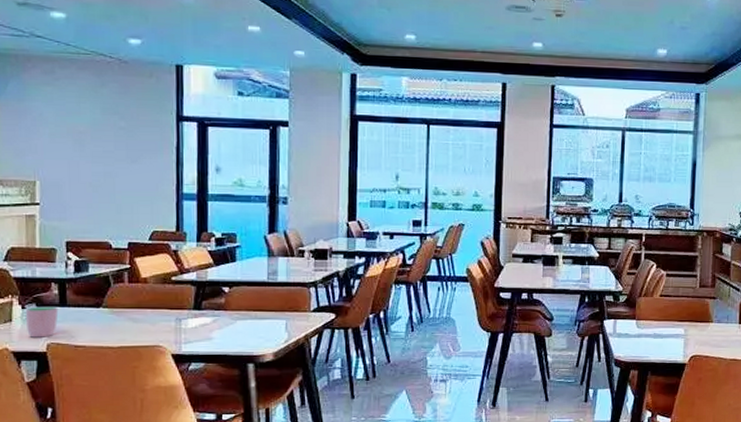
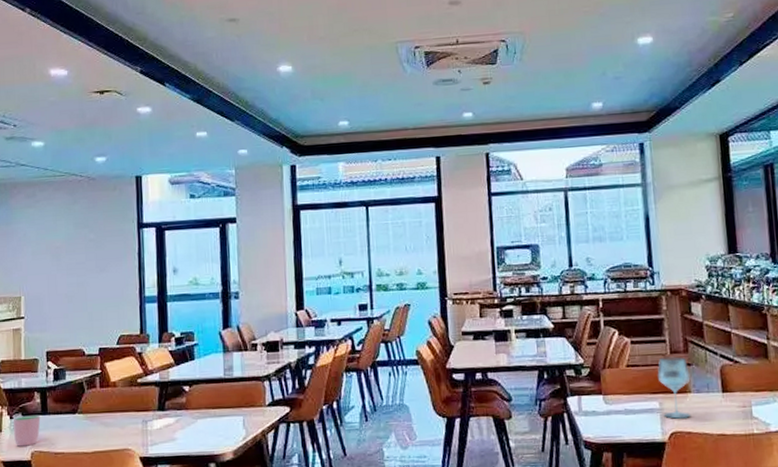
wine glass: none [686,290,714,344] -> present [657,356,691,419]

